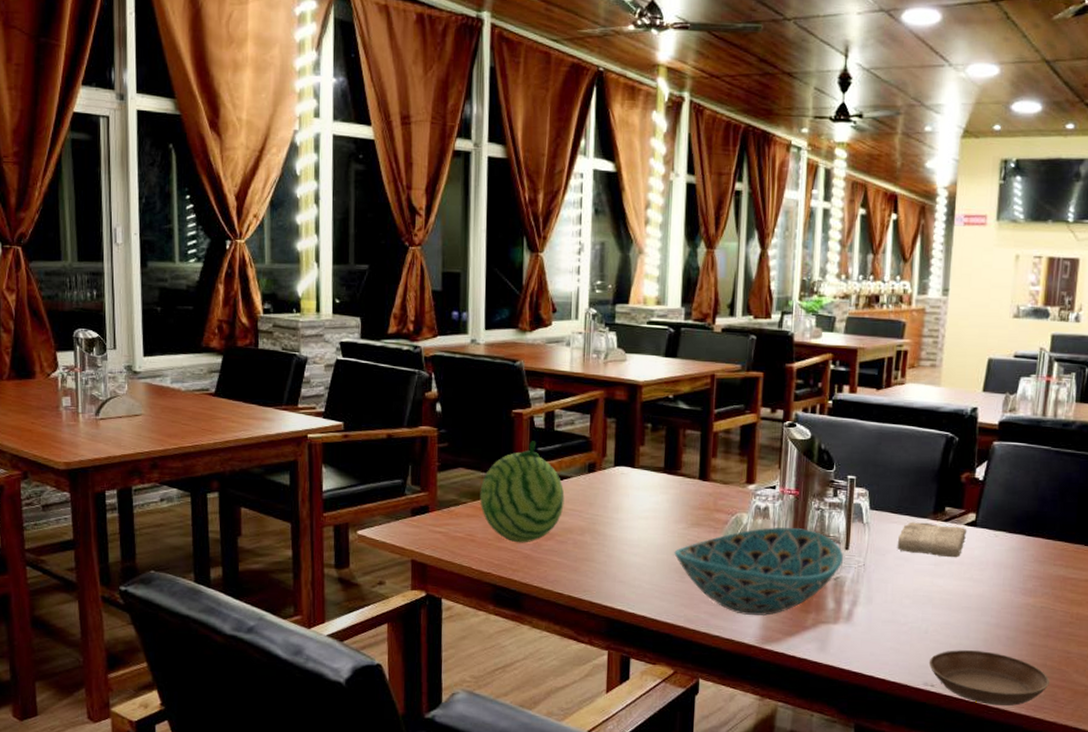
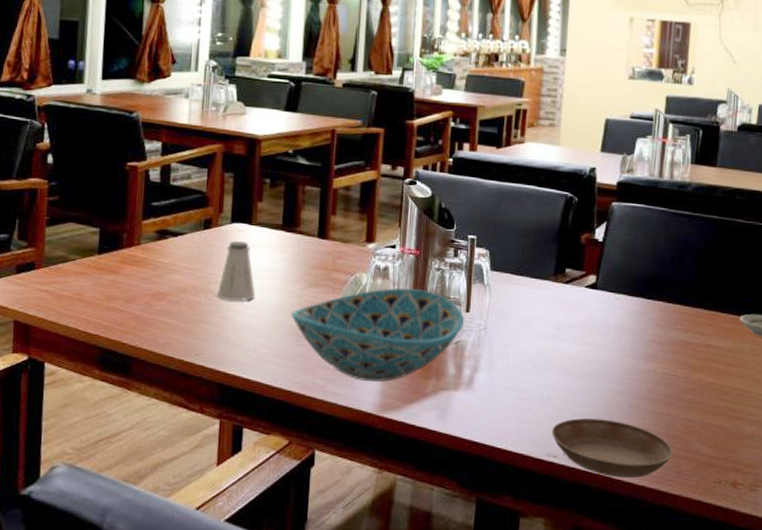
fruit: present [480,441,565,543] -> none [89,195,179,303]
saltshaker: none [603,484,639,540] -> present [217,241,255,301]
washcloth: present [897,522,967,558] -> none [518,283,588,322]

